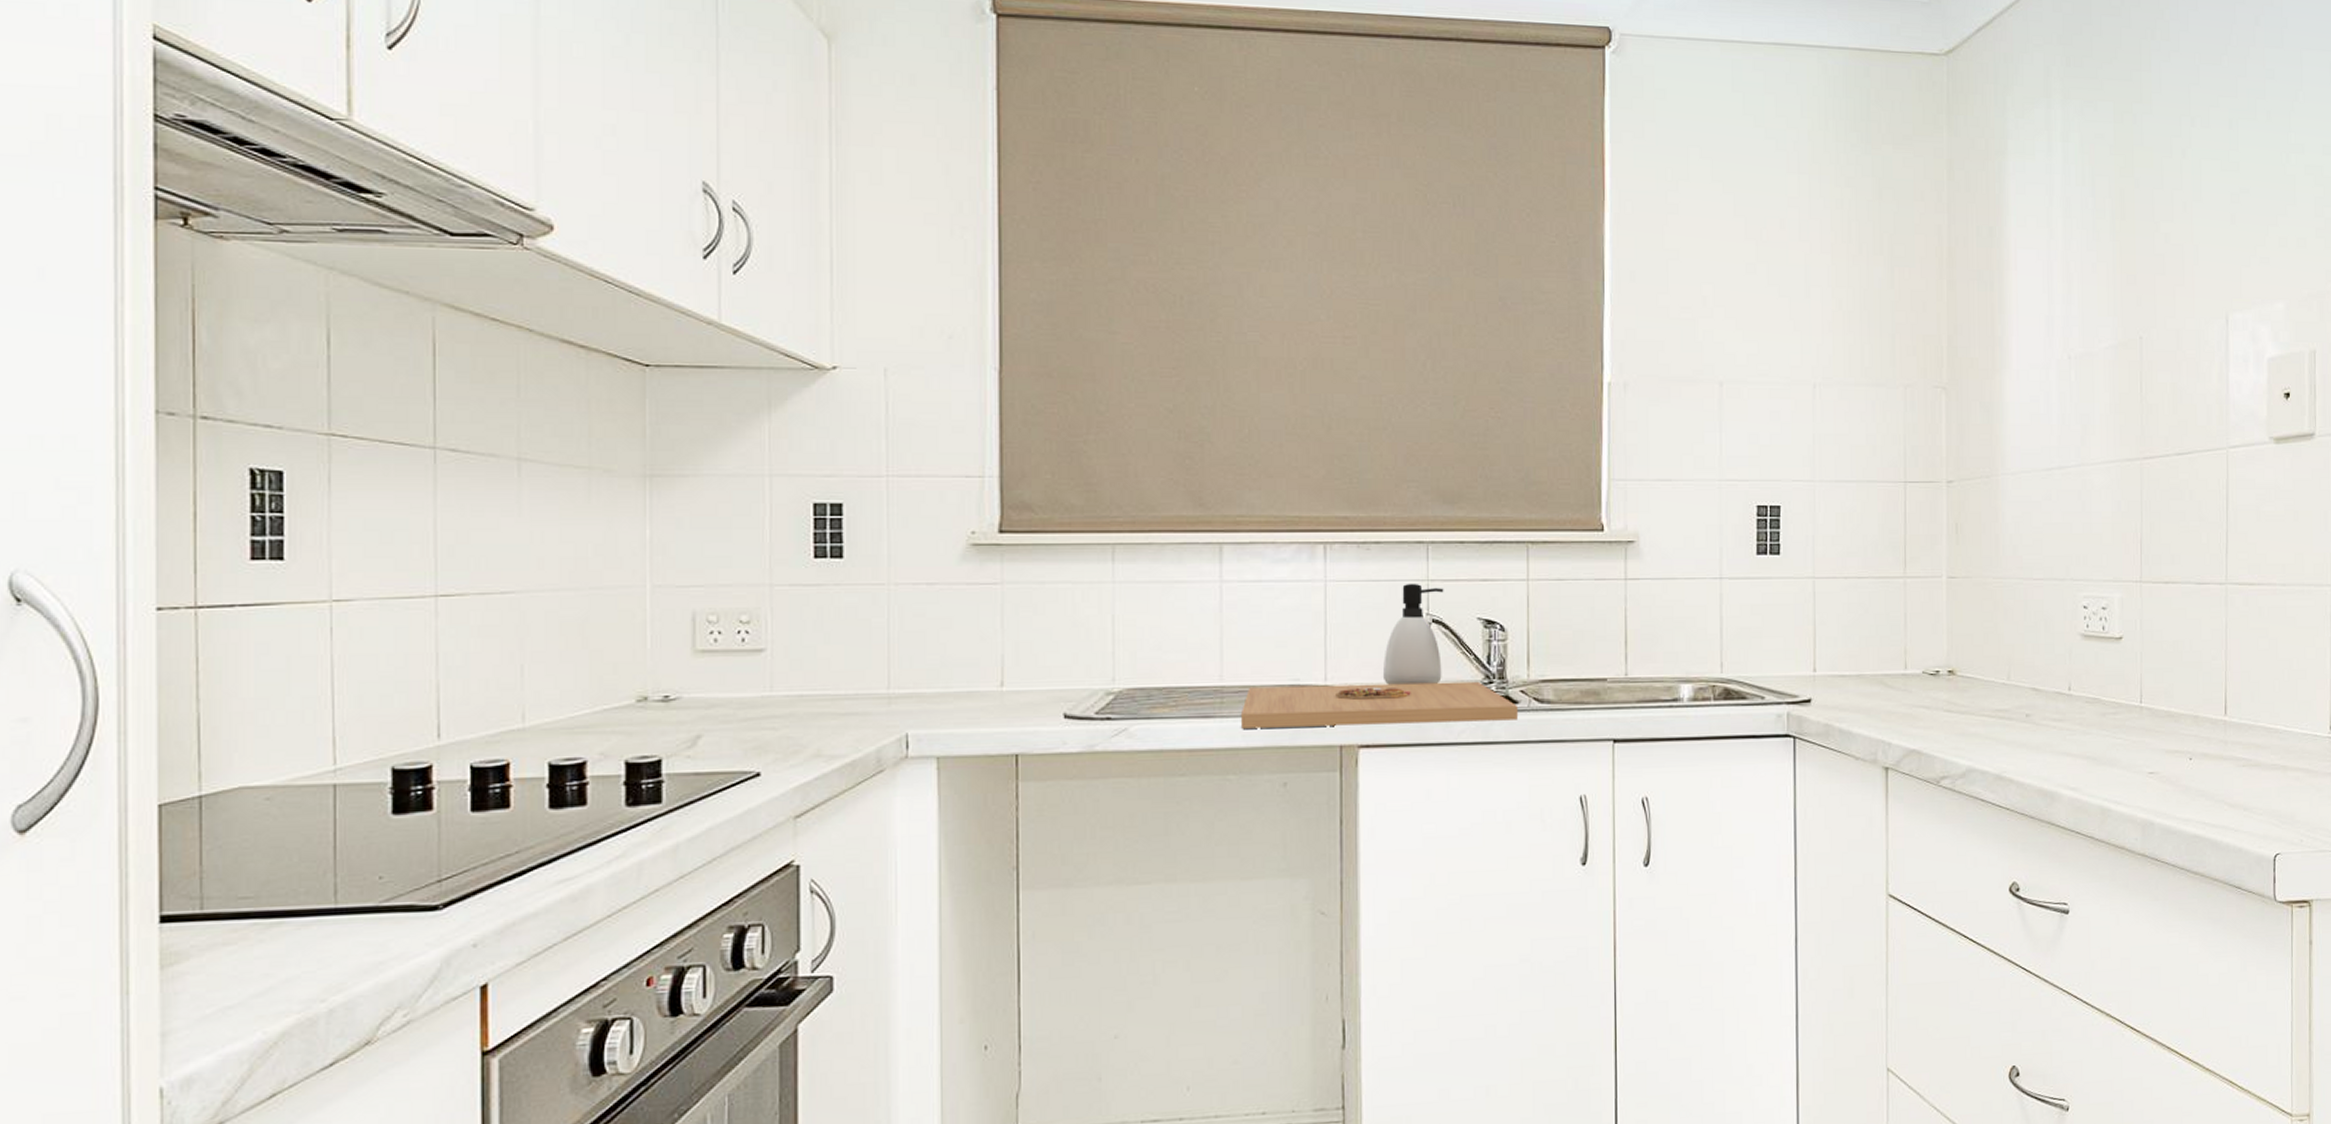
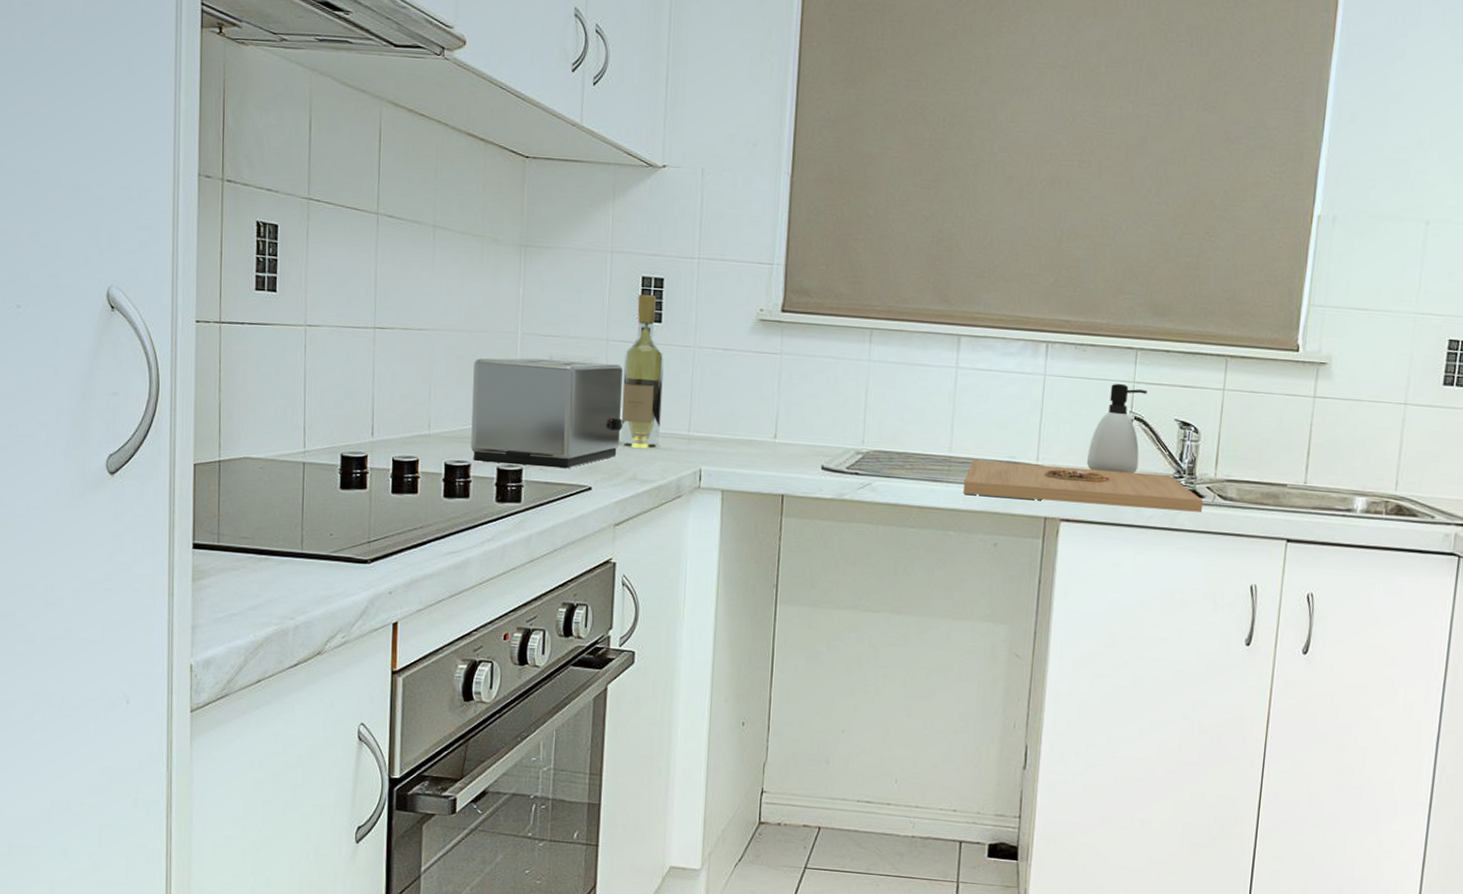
toaster: none [585,615,800,757] -> present [470,358,623,469]
bottle: none [796,524,850,718] -> present [620,294,664,450]

